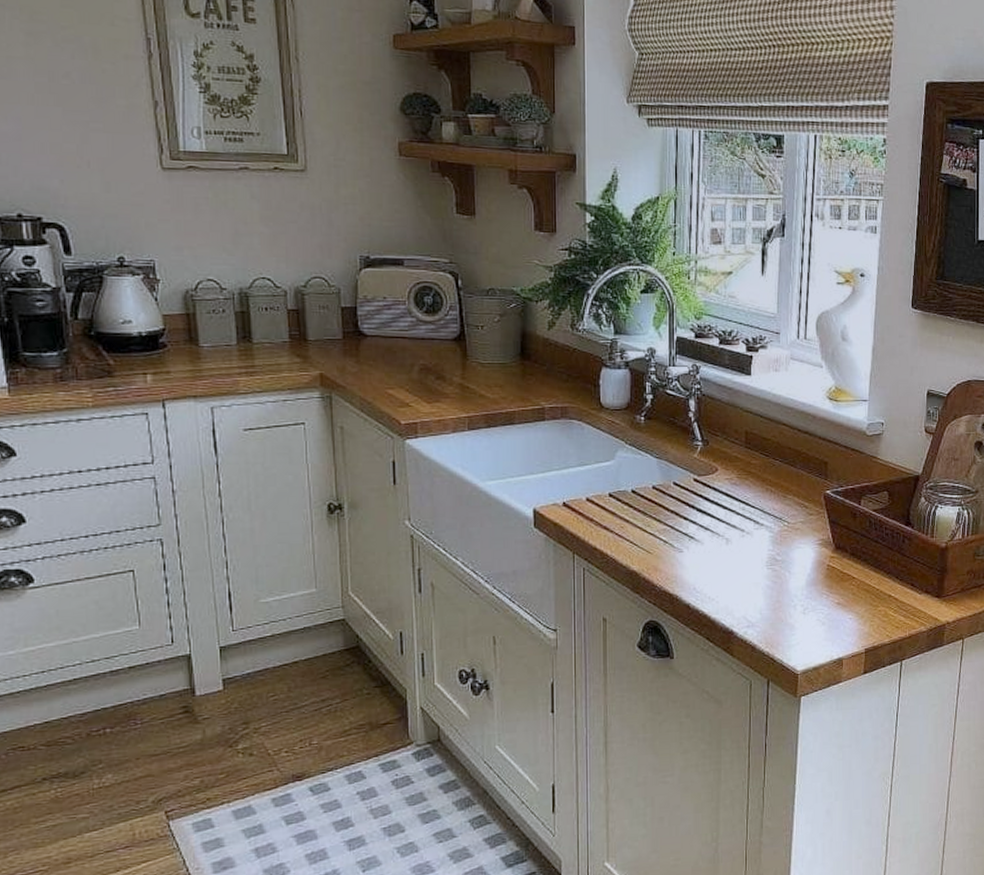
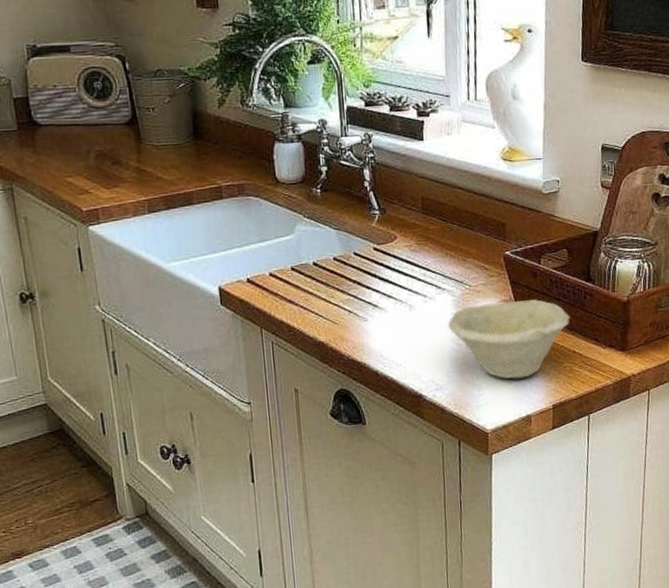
bowl: none [764,540,887,620] -> present [448,299,570,379]

